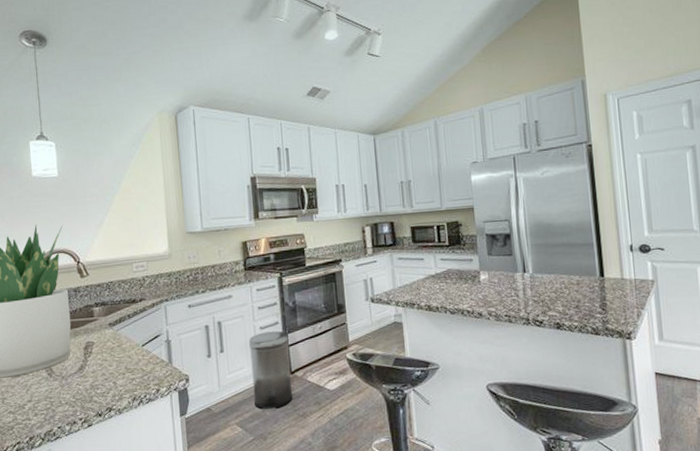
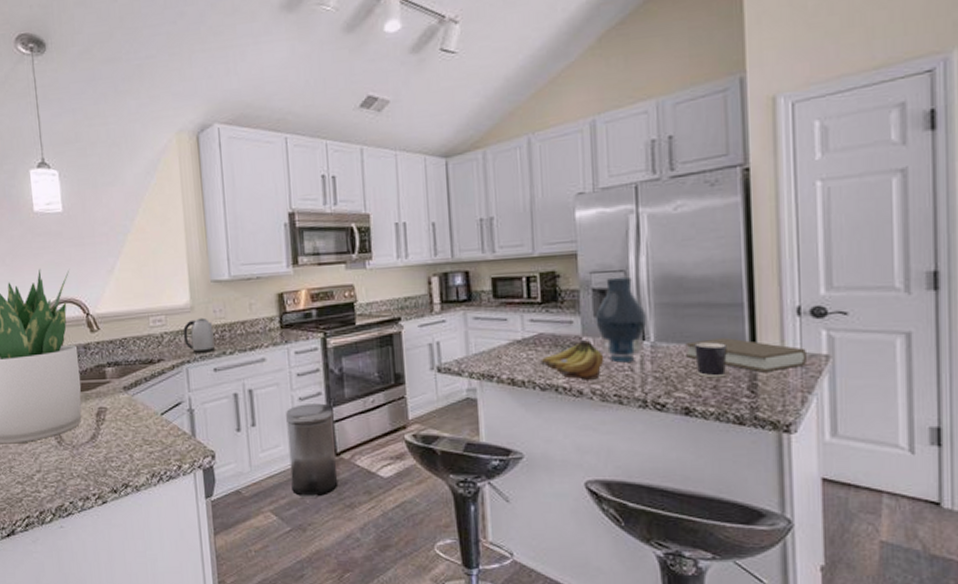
kettle: none [162,263,189,293] -> present [183,317,215,353]
fruit: none [450,273,497,305] -> present [540,340,604,380]
vase: none [489,225,527,290] -> present [595,276,648,363]
book: none [554,269,640,295] -> present [685,338,808,373]
mug: none [561,272,584,300] -> present [694,342,727,378]

